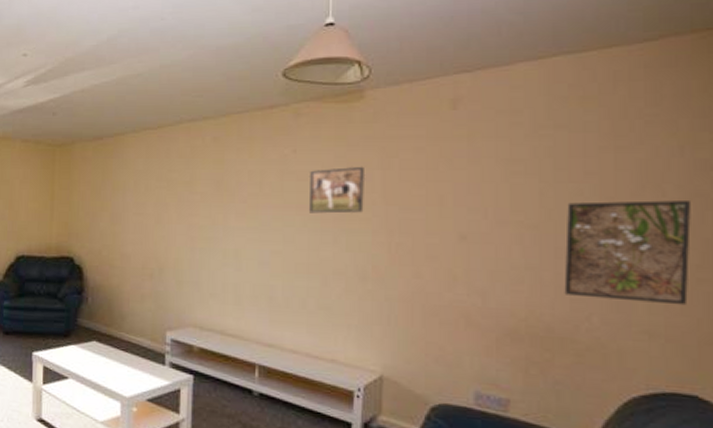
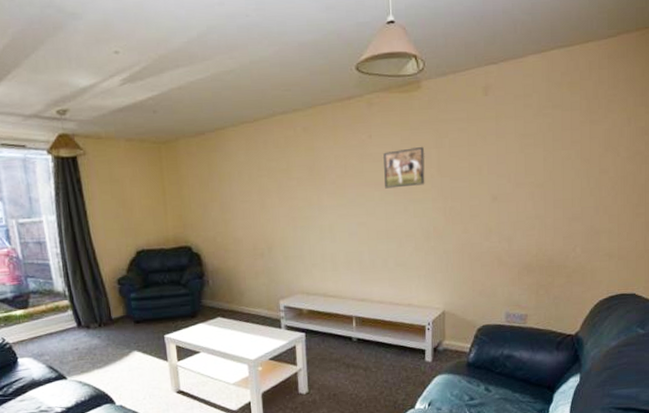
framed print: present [564,200,691,306] -> none [559,158,633,235]

